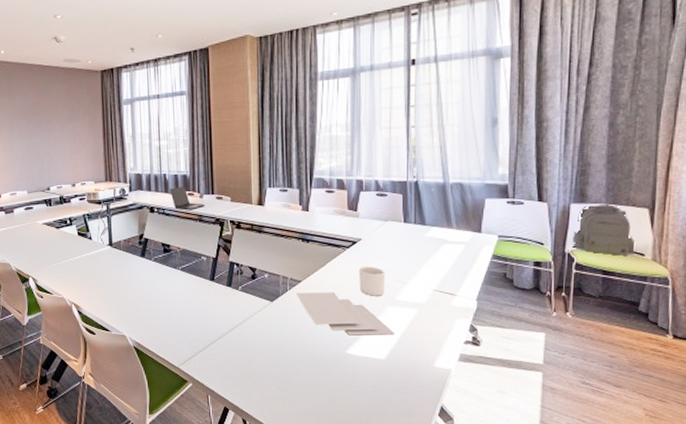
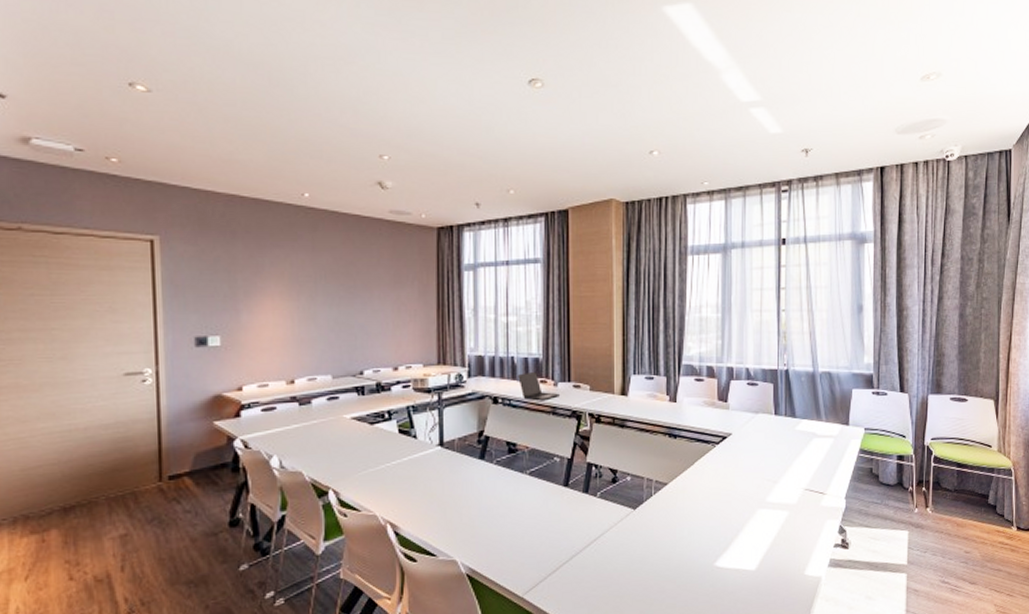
papers: present [297,292,395,336] -> none [662,495,765,545]
mug: present [359,266,386,296] -> none [729,464,756,498]
backpack: present [572,203,636,256] -> none [931,395,984,448]

